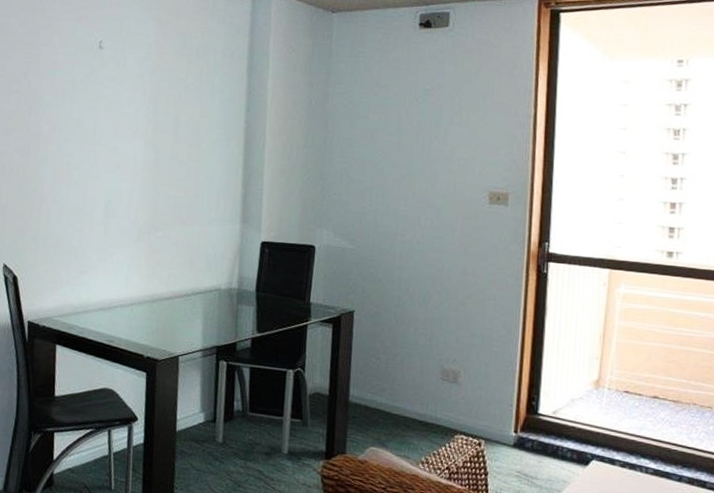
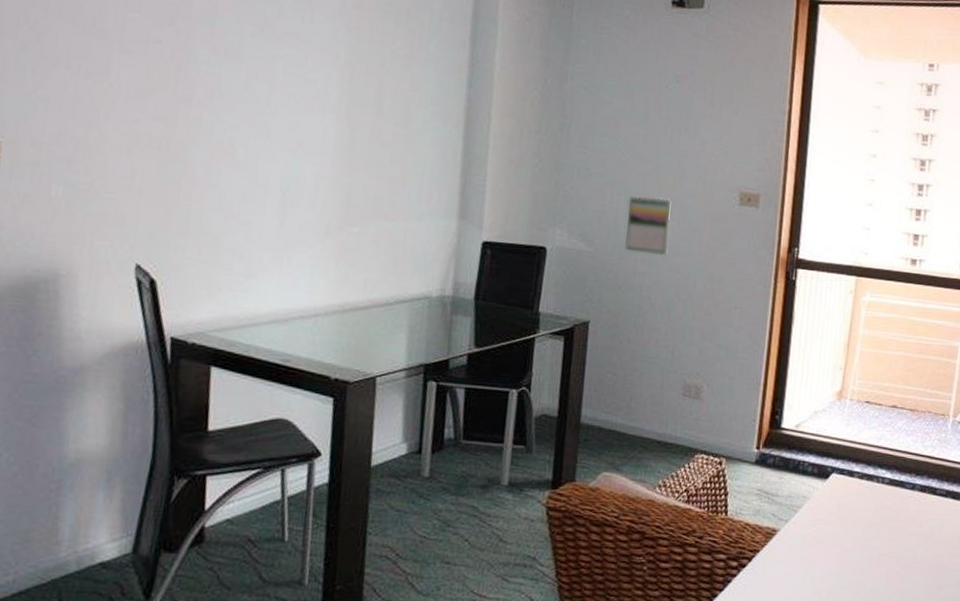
calendar: none [383,198,425,252] -> present [625,195,672,256]

